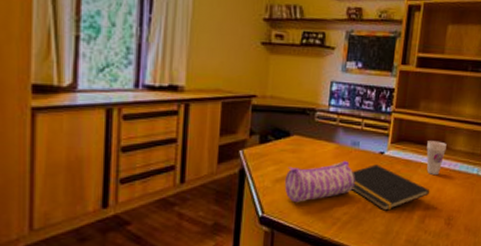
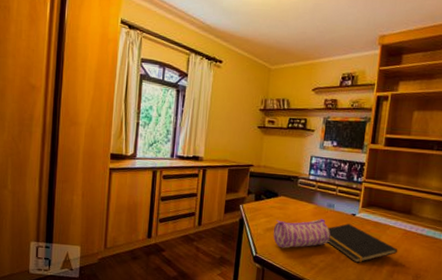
cup: present [426,141,447,176] -> none [394,207,414,238]

